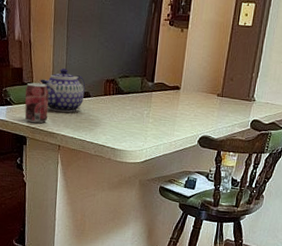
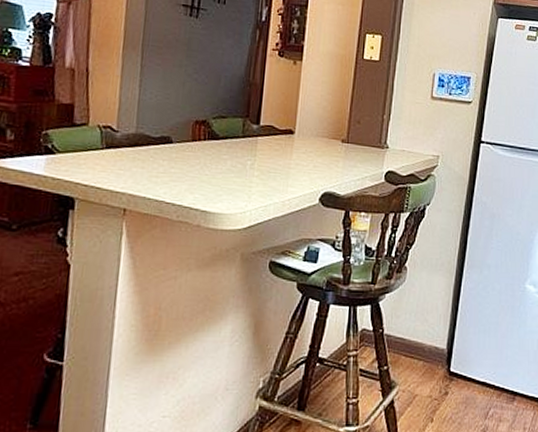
beverage can: present [24,82,49,124] -> none [74,123,112,180]
teapot: present [40,68,86,113] -> none [99,105,166,164]

